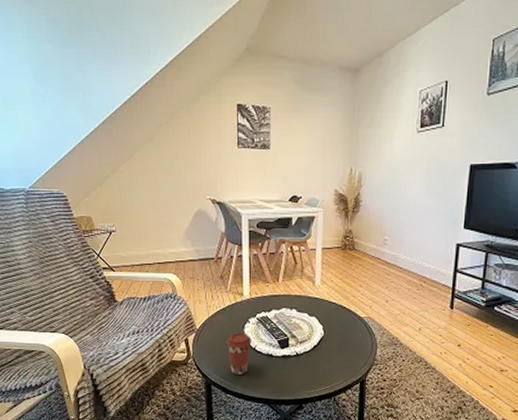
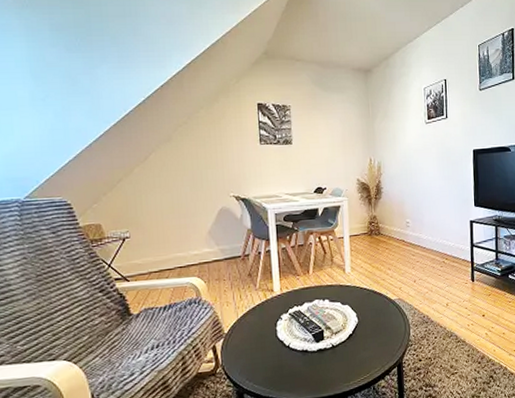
coffee cup: present [226,332,252,376] -> none [258,331,285,379]

